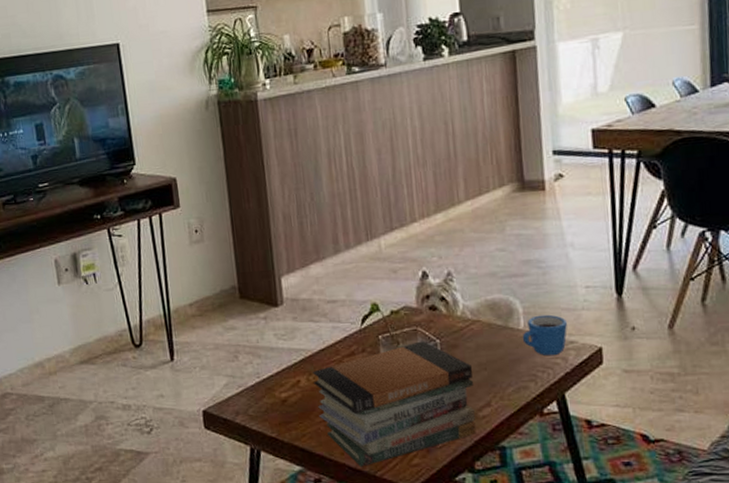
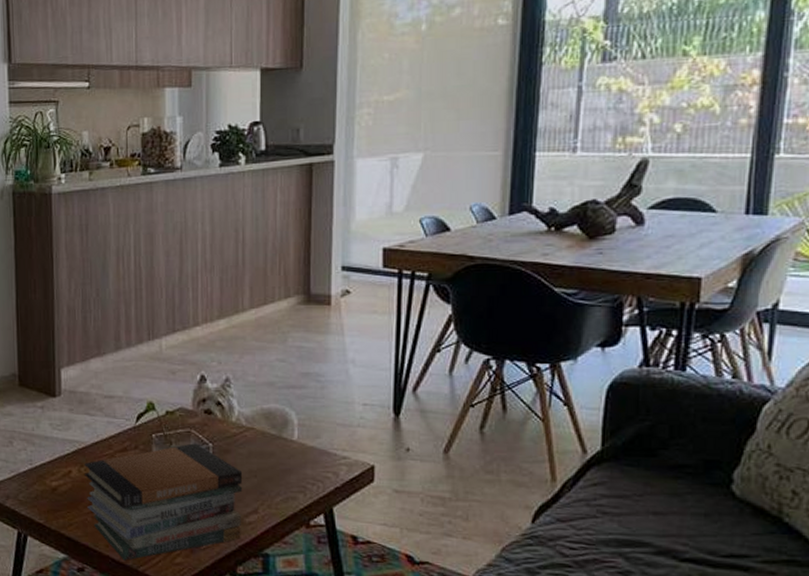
mug: present [522,314,567,356] -> none [295,428,341,470]

